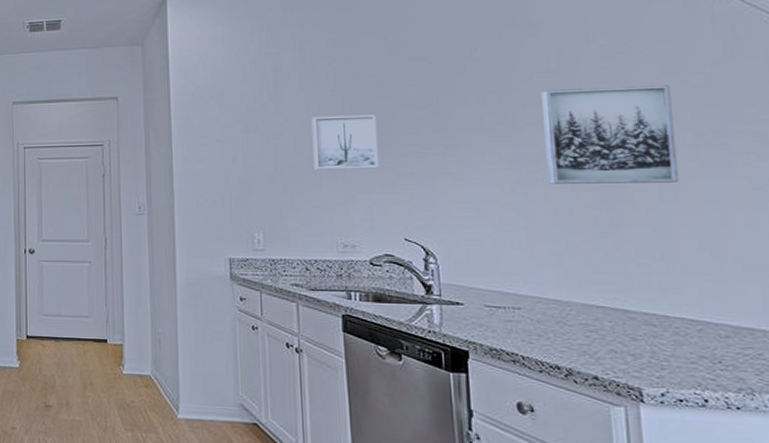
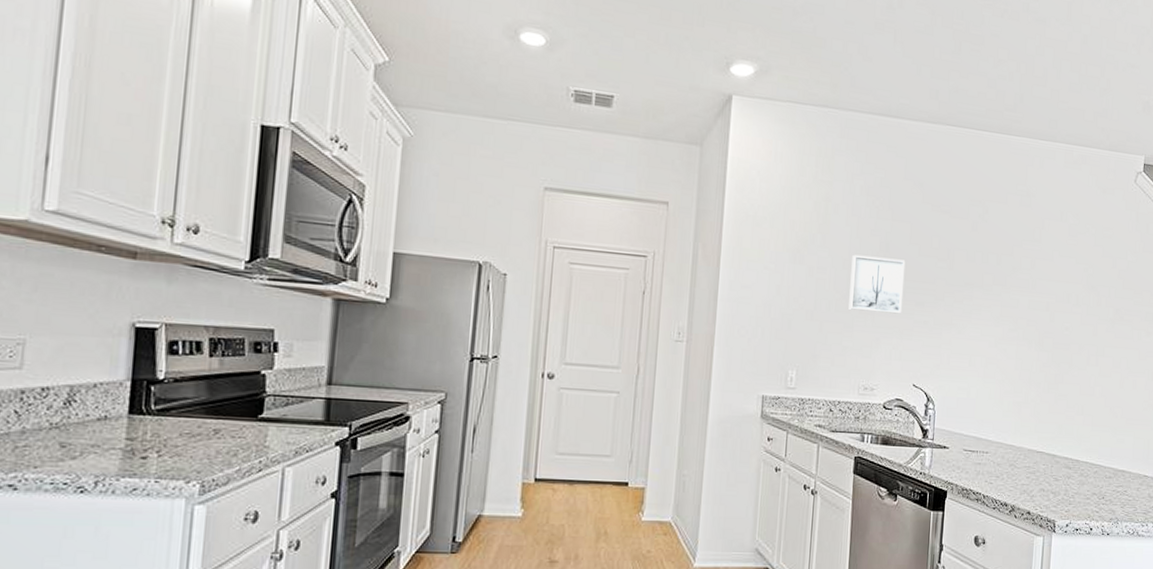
wall art: present [541,85,679,184] -> none [1021,257,1106,349]

